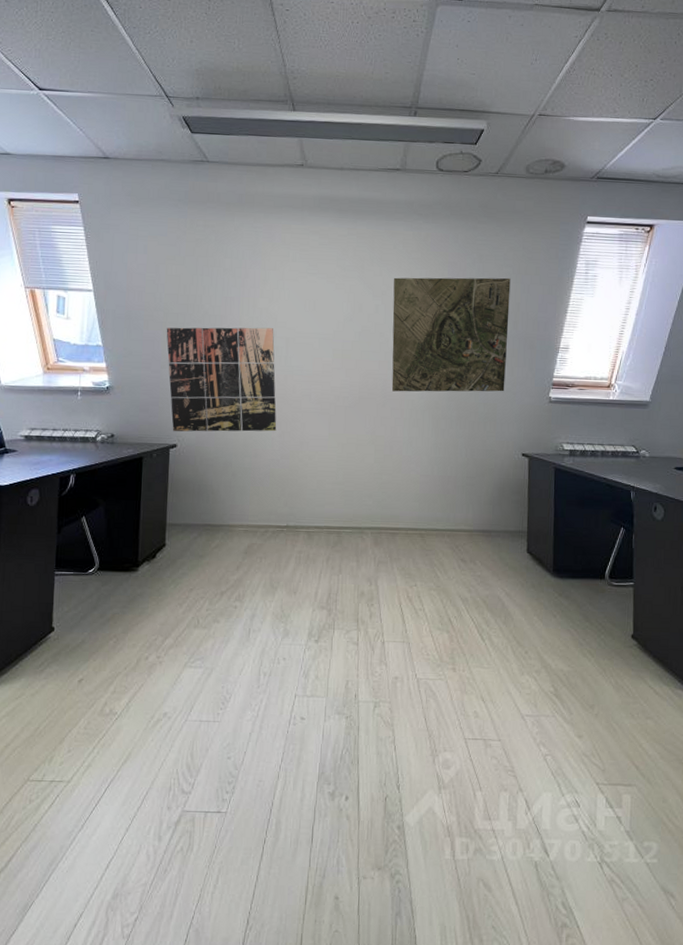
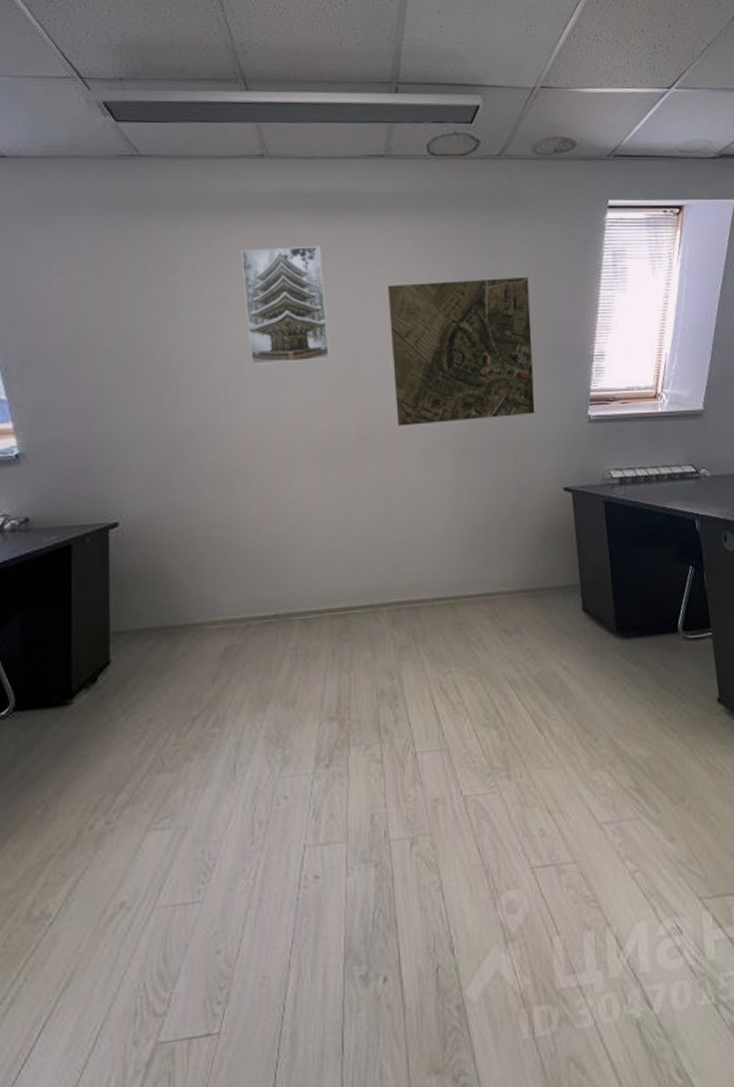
wall art: present [166,327,277,432] -> none [95,359,253,507]
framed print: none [280,241,343,334] -> present [240,245,329,365]

